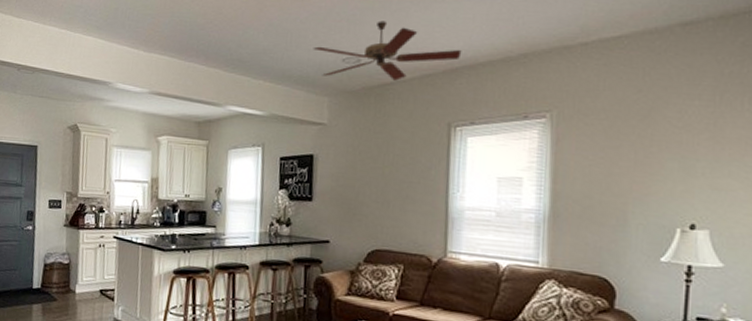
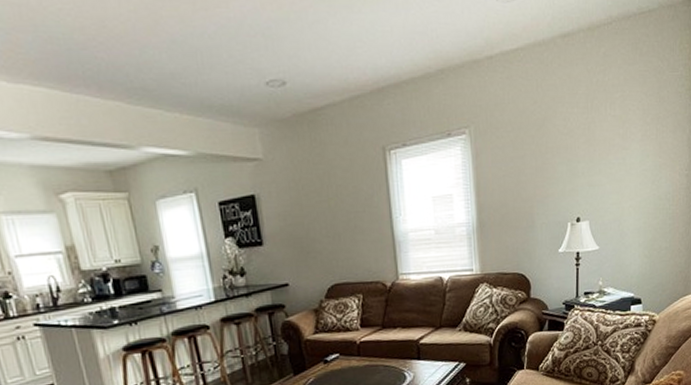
ceiling fan: present [313,21,462,81] -> none [230,35,385,105]

